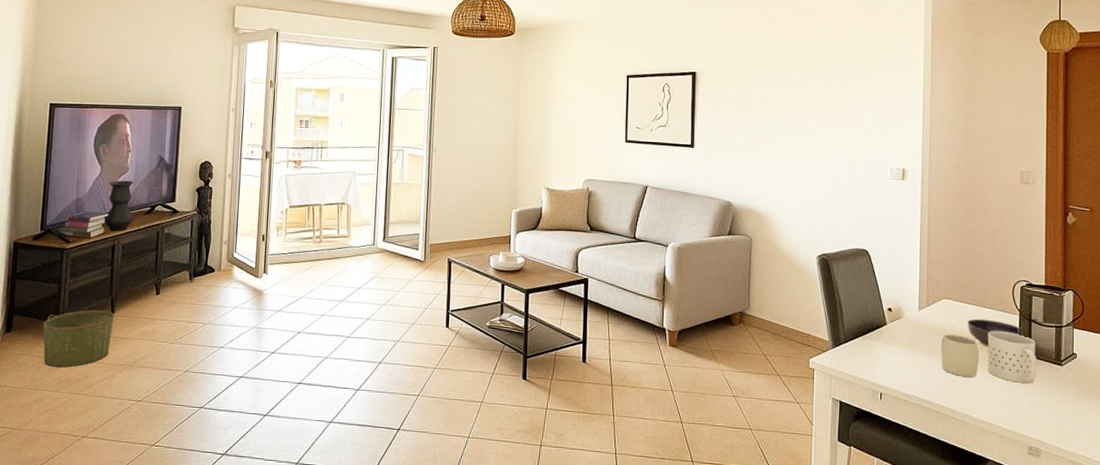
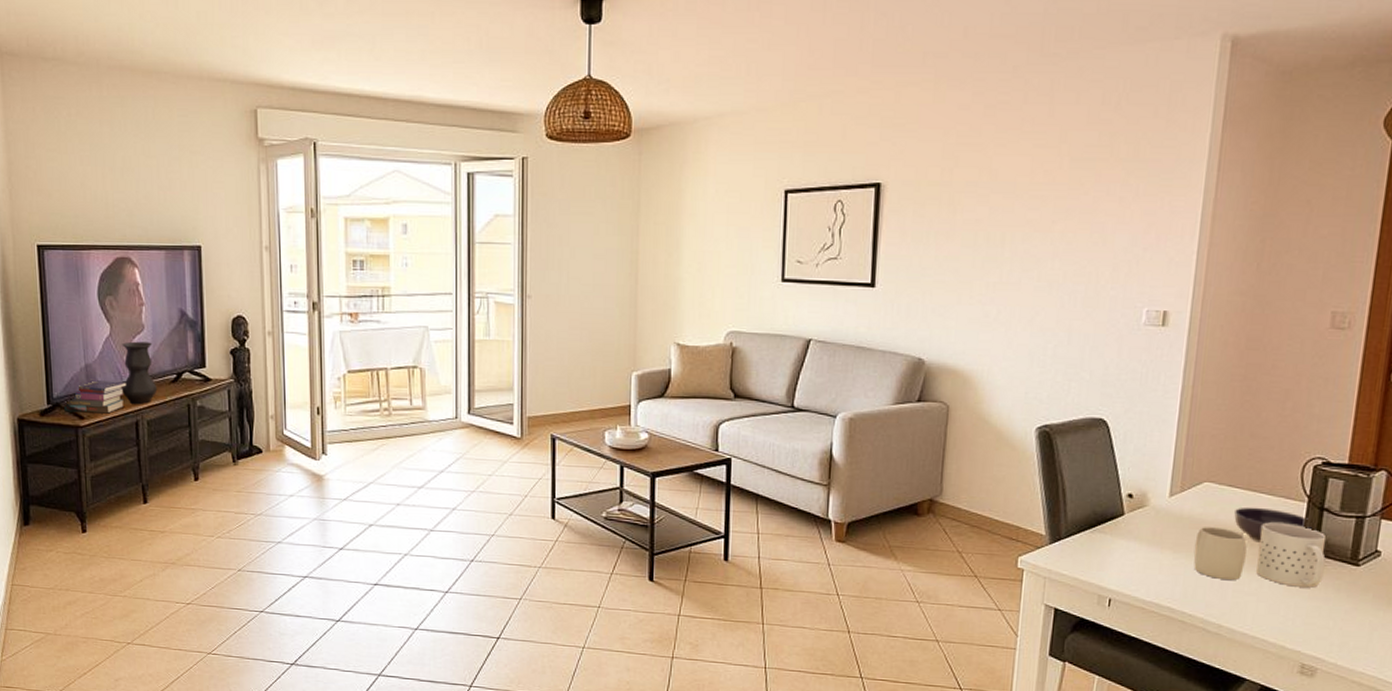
basket: present [42,309,115,368] -> none [65,498,148,566]

